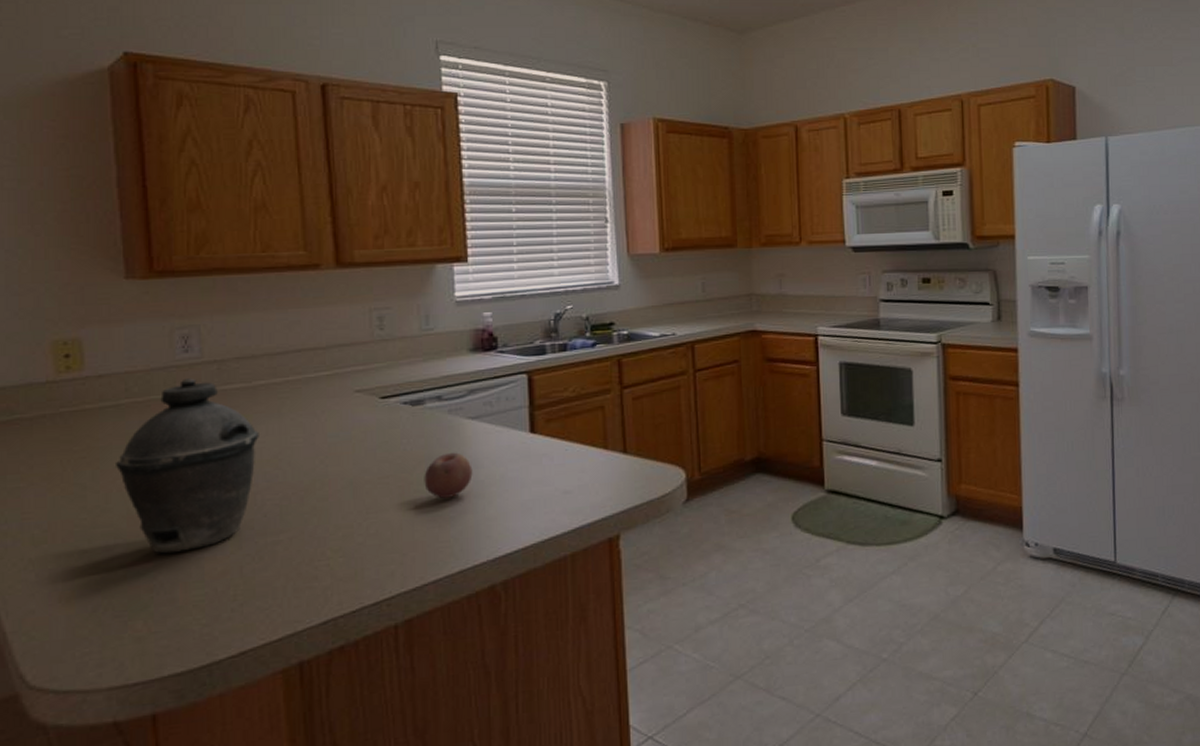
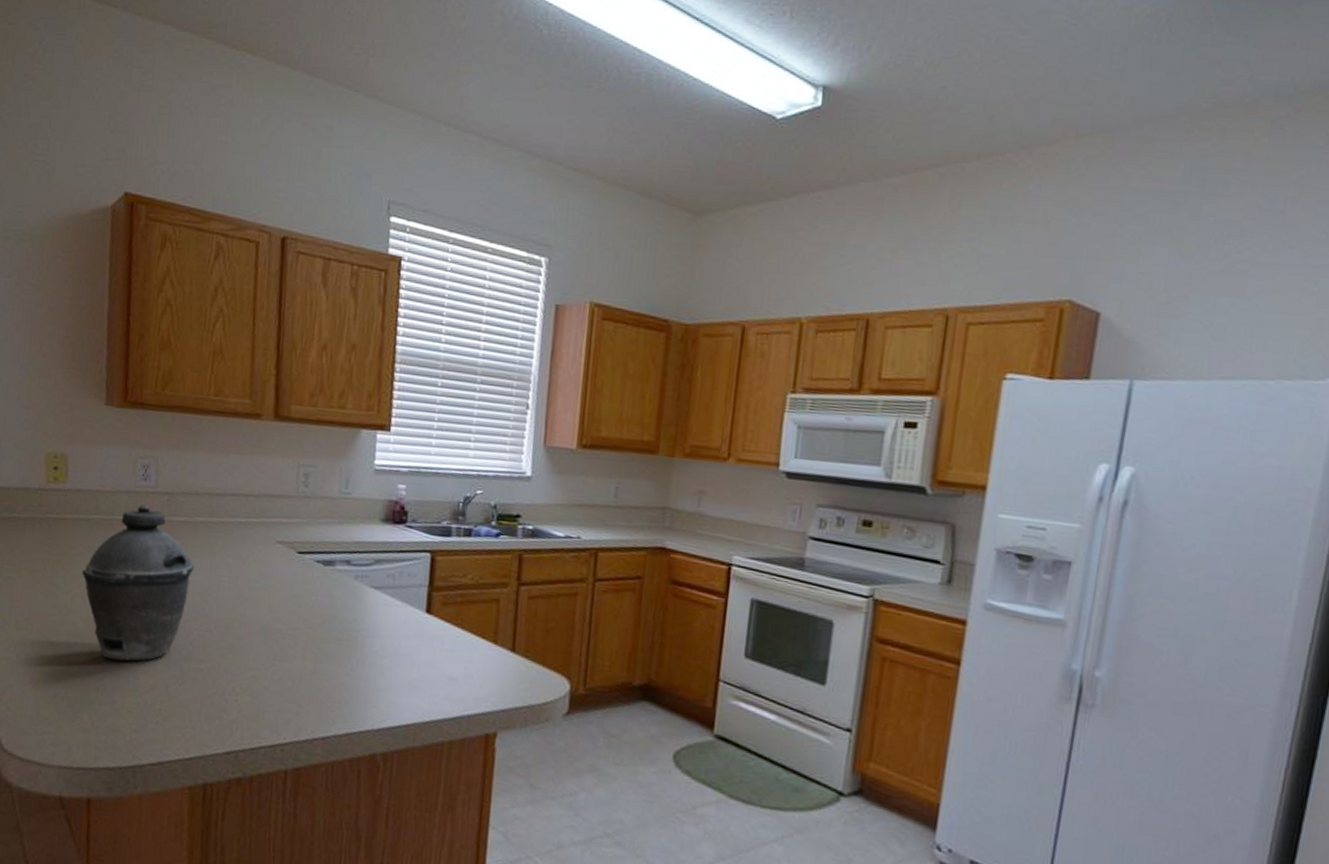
fruit: present [424,452,473,498] -> none [325,617,370,661]

